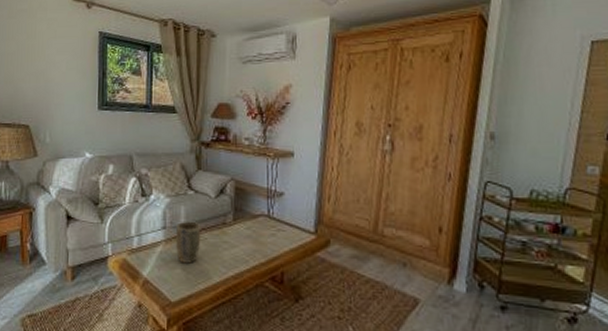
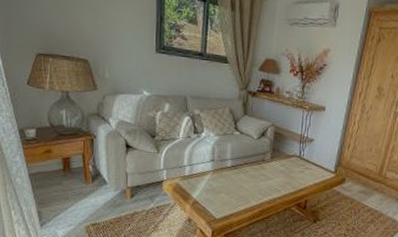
plant pot: present [176,221,201,264] -> none [222,156,244,190]

